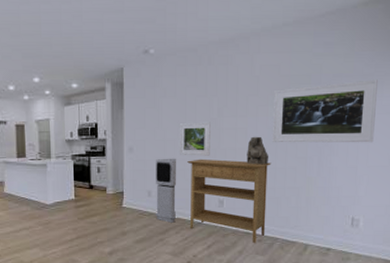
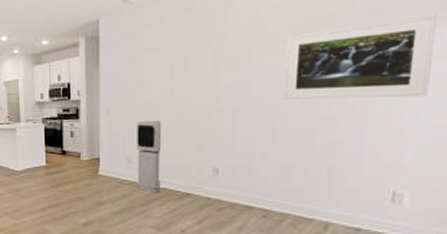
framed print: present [179,122,211,156] -> none [164,77,203,117]
console table: present [187,159,272,243] -> none [174,120,282,219]
sculpture bust: present [246,136,269,165] -> none [249,92,279,127]

